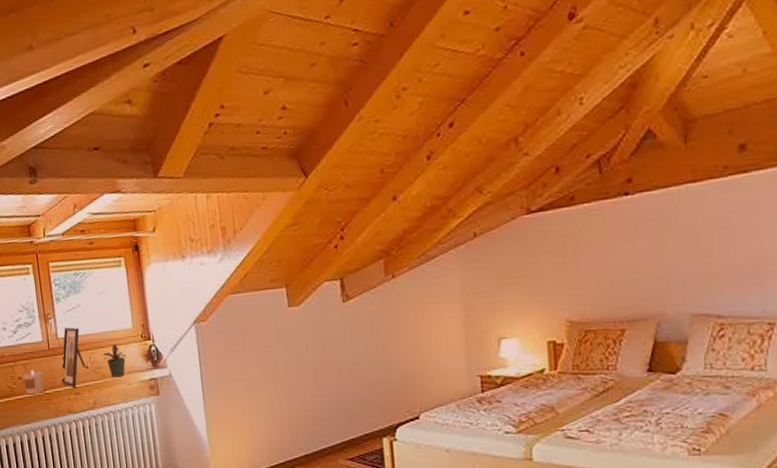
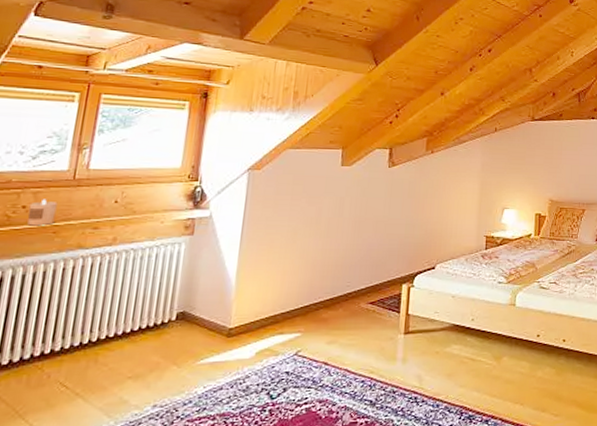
picture frame: present [61,327,86,387] -> none [78,159,119,221]
potted plant: present [103,344,127,378] -> none [139,182,167,215]

